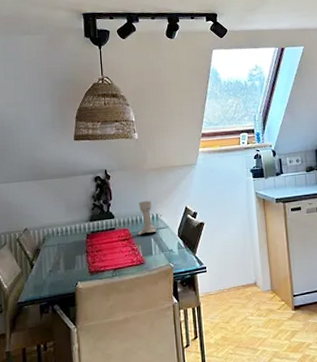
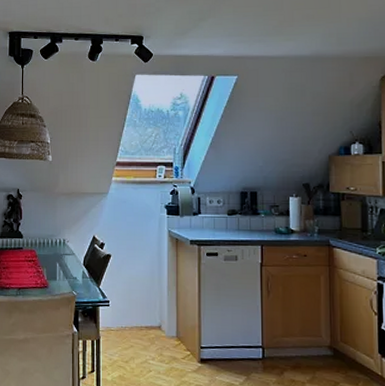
candlestick: present [137,200,157,236] -> none [43,224,63,259]

